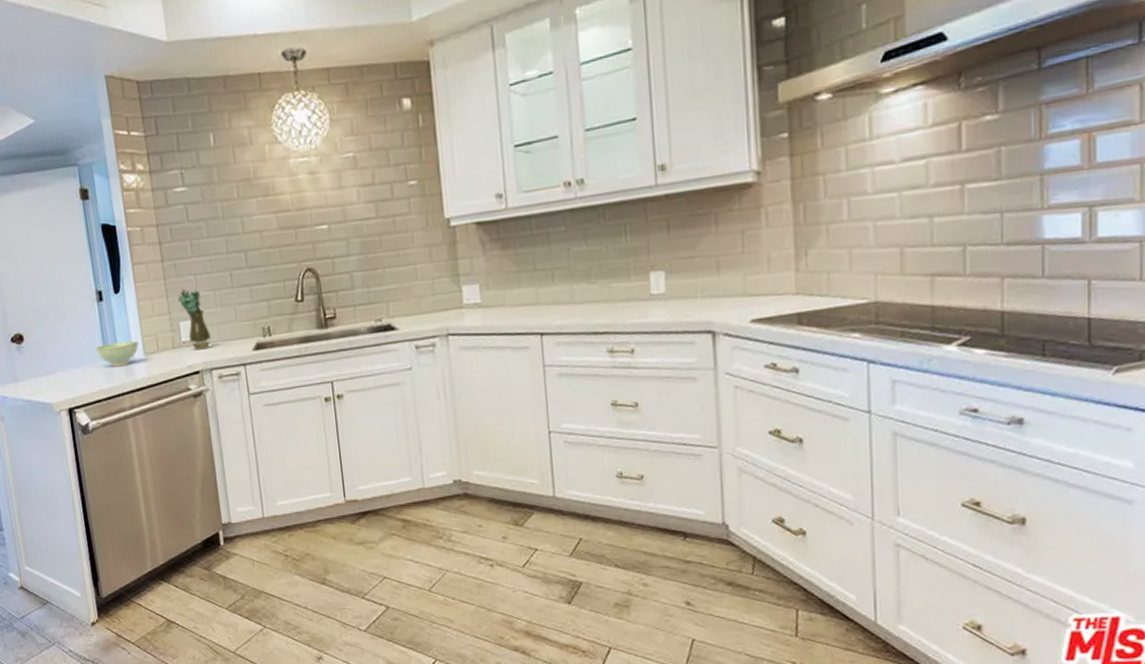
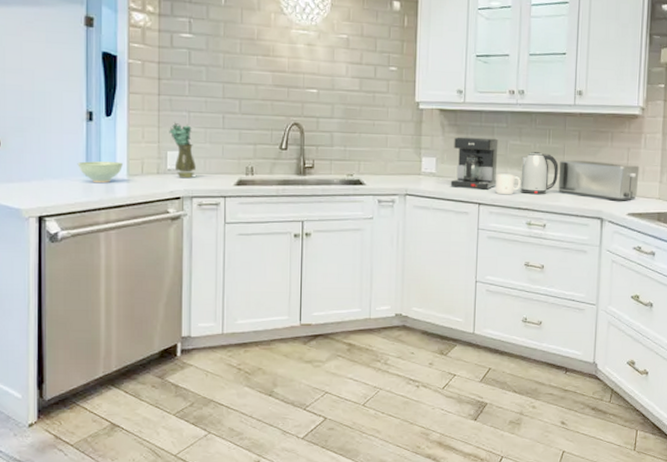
coffee maker: none [499,247,562,318] -> present [450,137,499,190]
mug: none [559,290,594,319] -> present [495,173,521,195]
kettle: none [590,256,644,313] -> present [520,152,559,195]
toaster: none [644,252,763,306] -> present [558,160,640,201]

